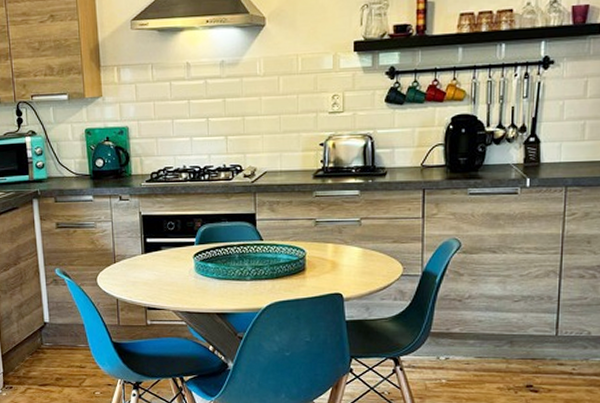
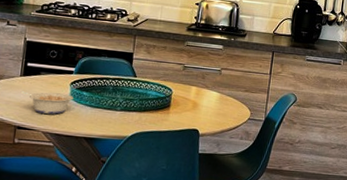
legume: none [146,268,199,291] -> present [21,91,74,114]

